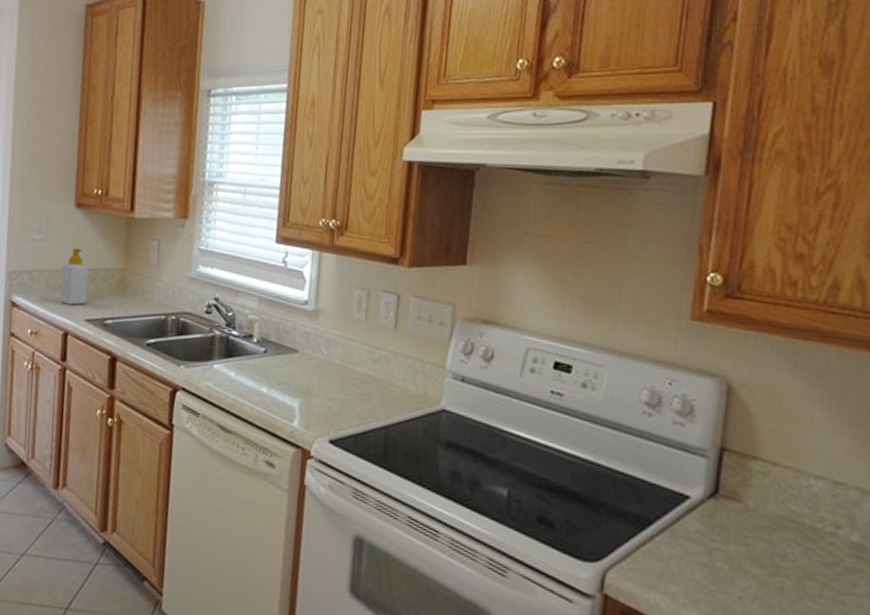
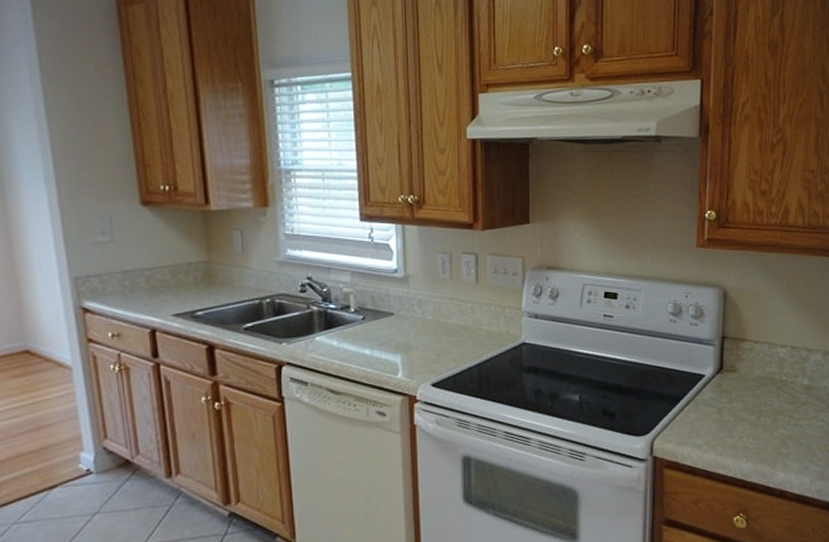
soap bottle: present [59,248,89,306] -> none [136,246,171,303]

